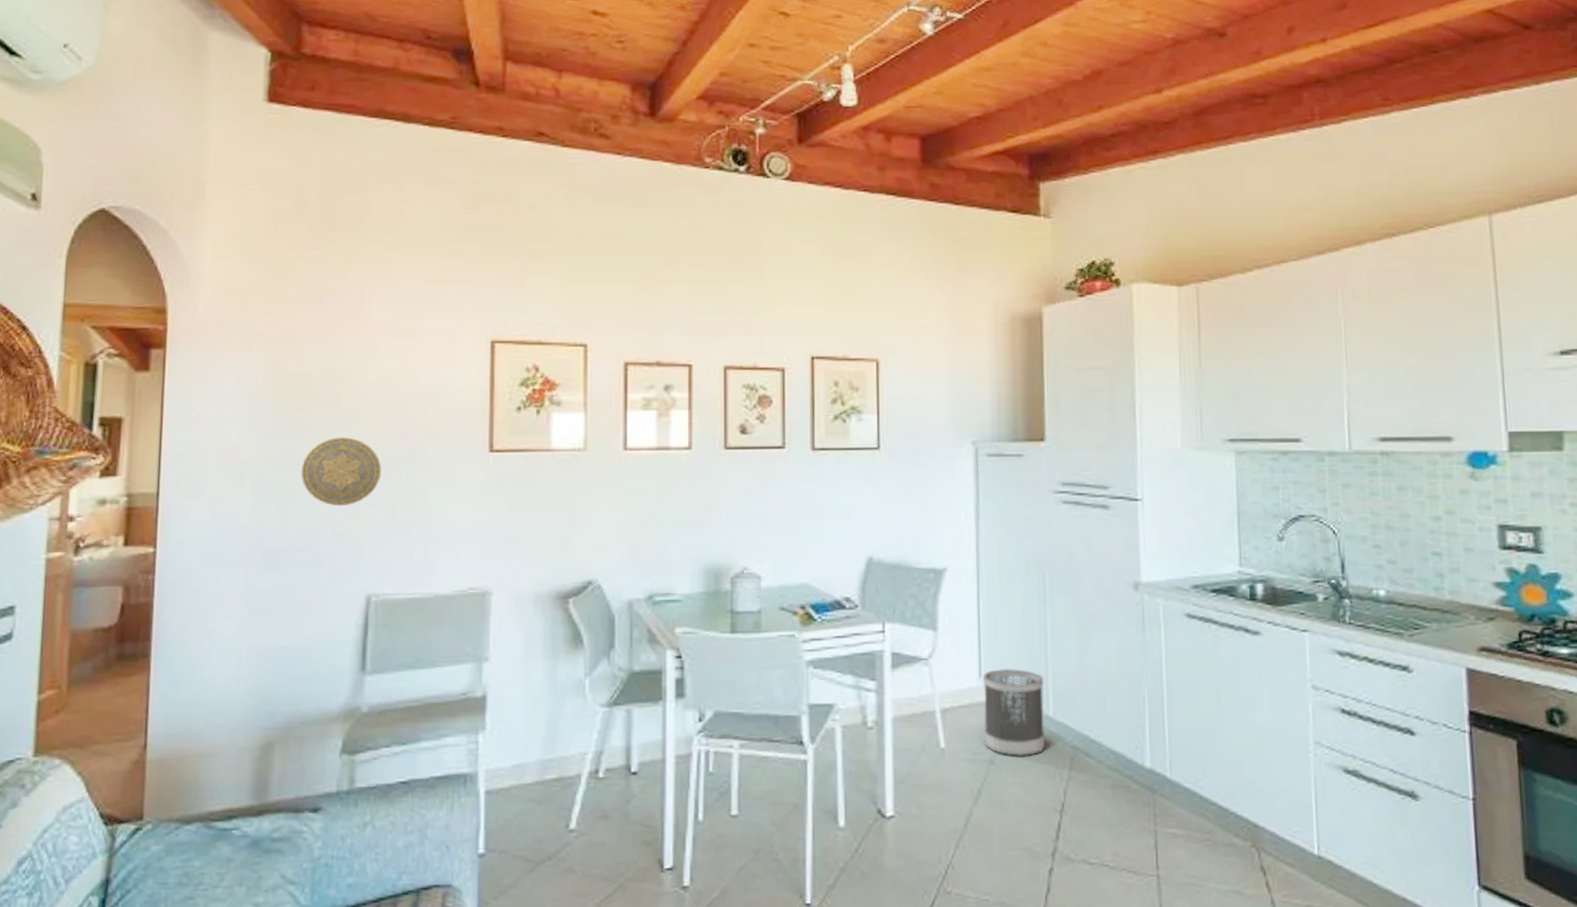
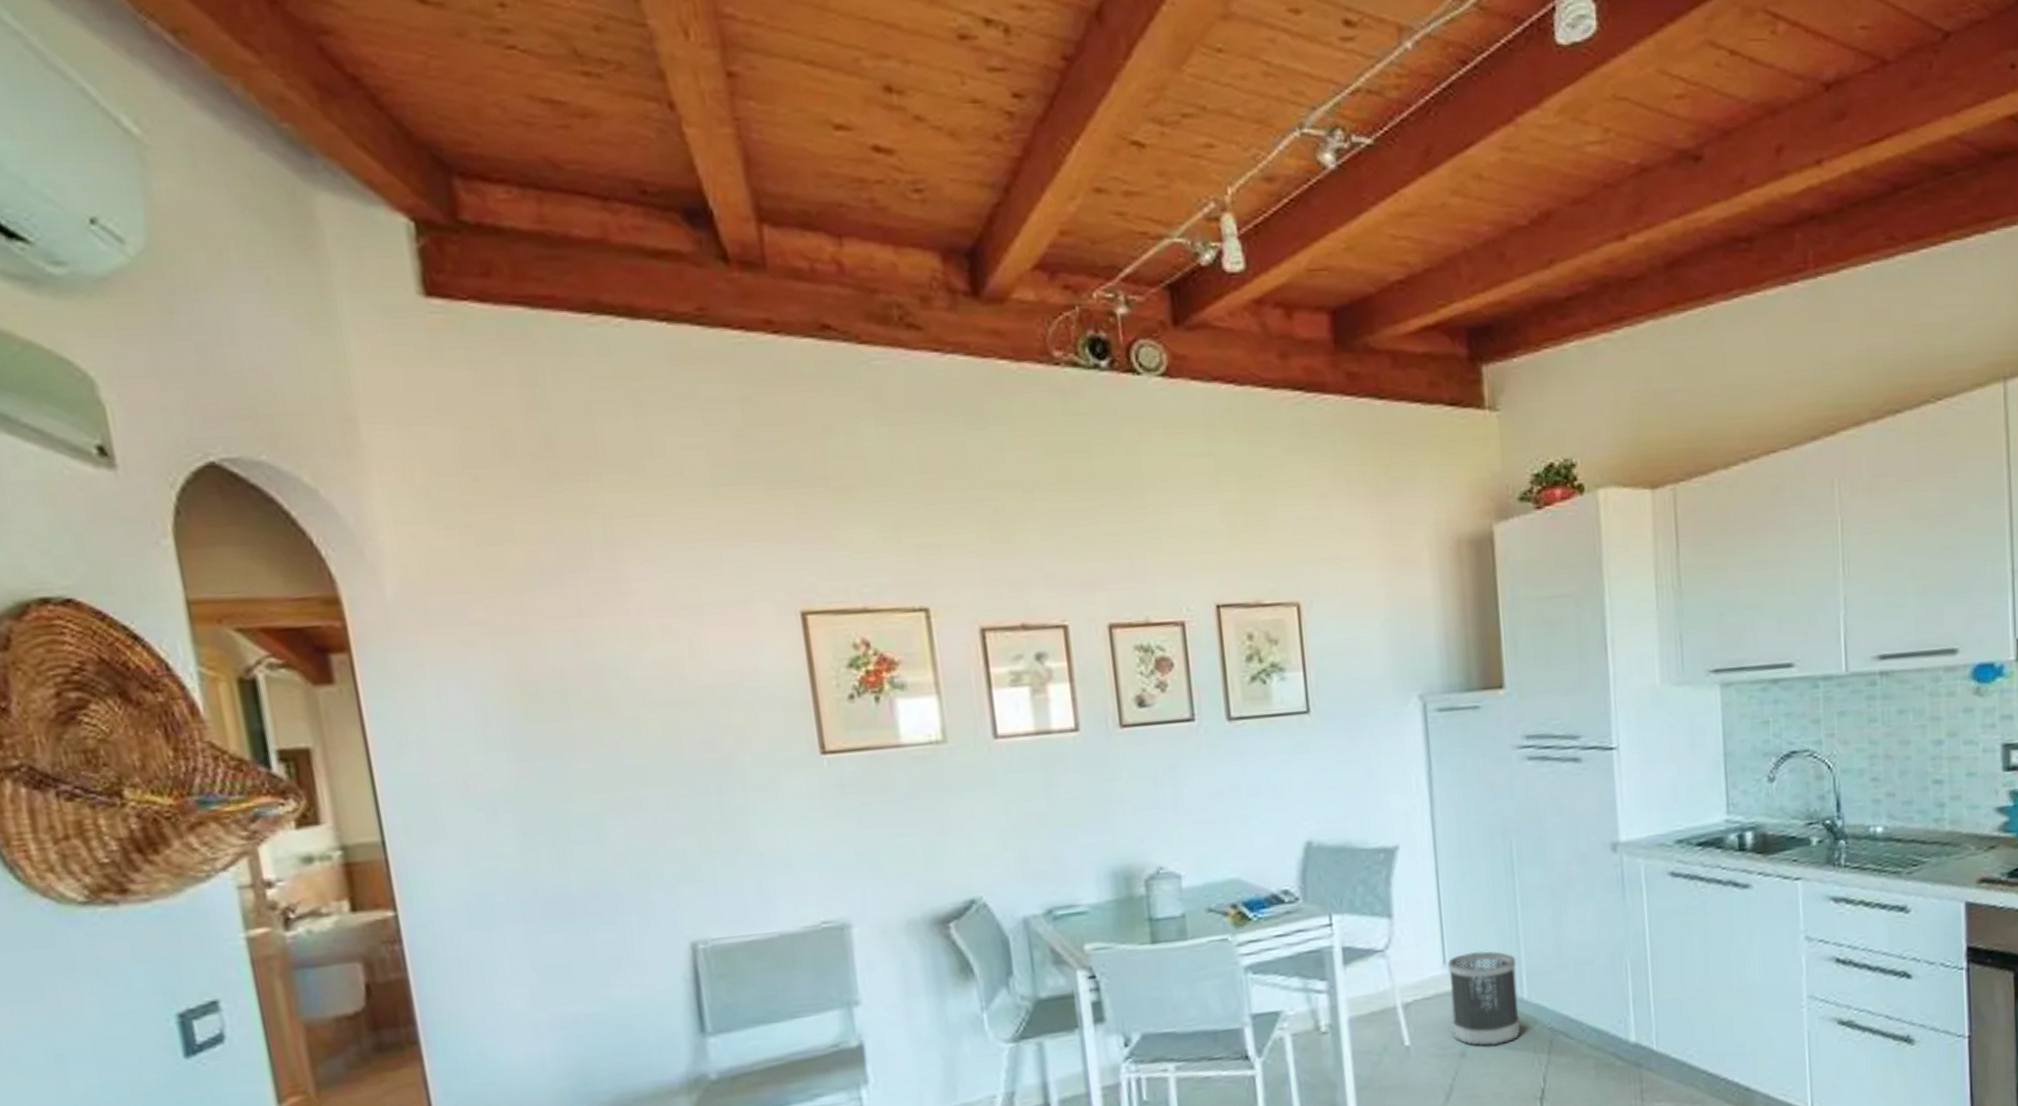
decorative plate: present [301,437,382,507] -> none [573,750,684,838]

